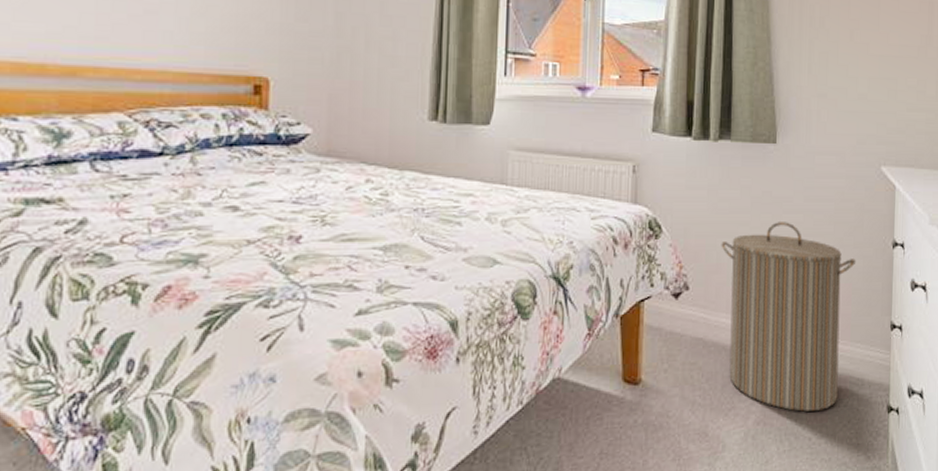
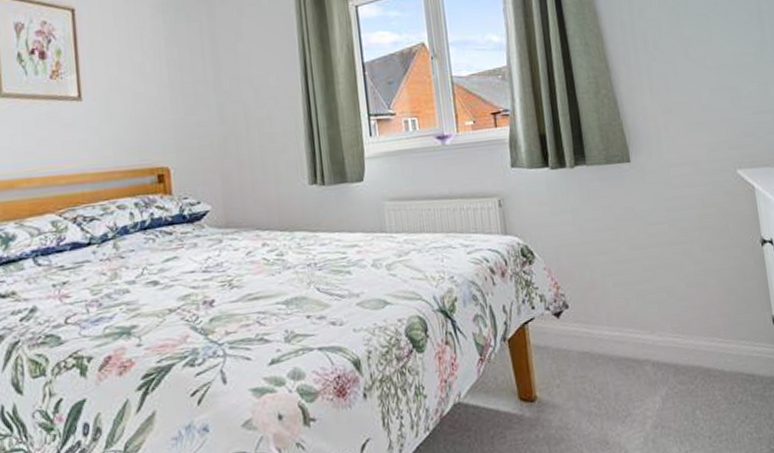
laundry hamper: present [721,222,857,412] -> none [592,233,731,412]

